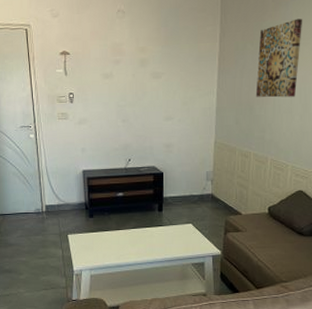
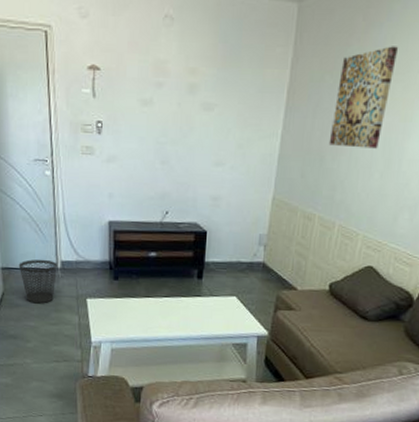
wastebasket: none [11,205,43,242] -> present [18,259,57,304]

